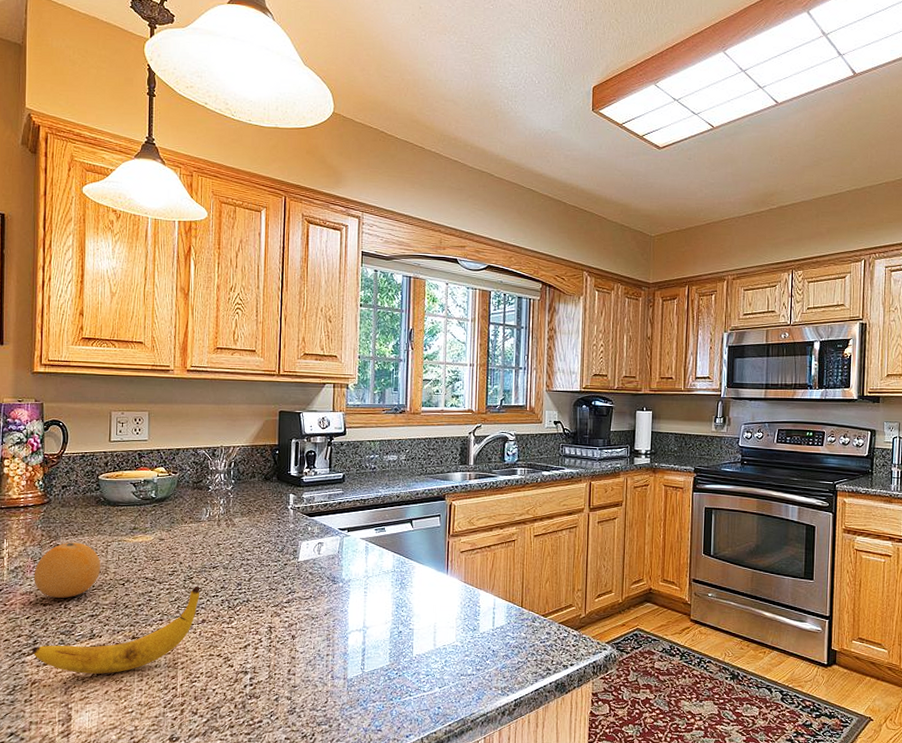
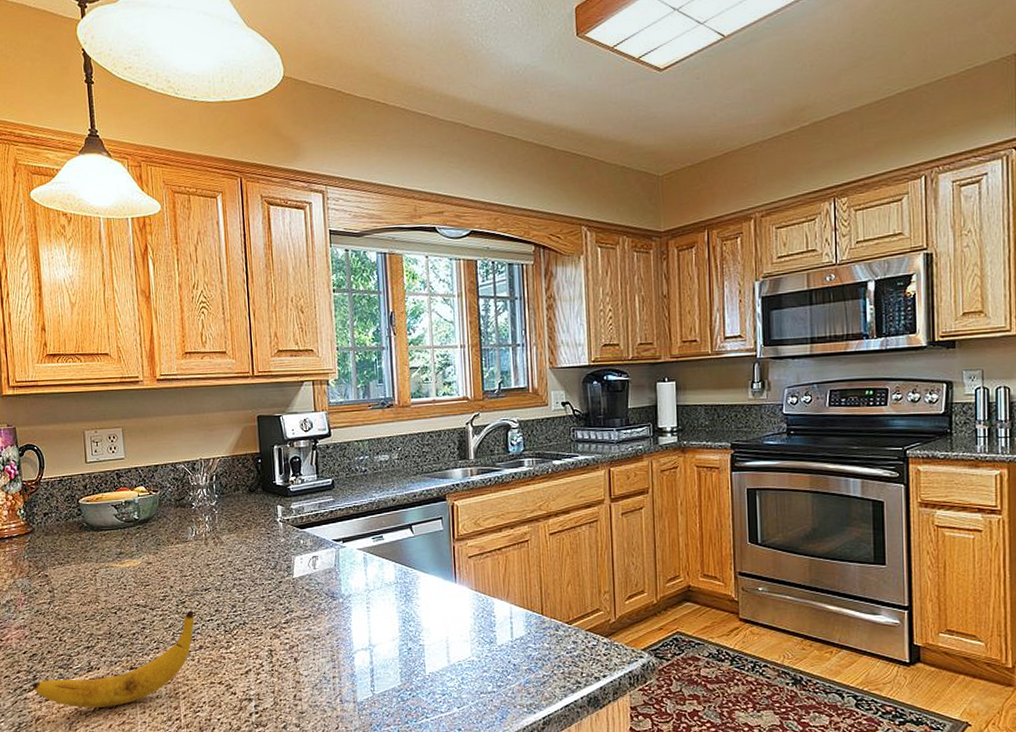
fruit: present [34,542,101,598] -> none [25,571,92,631]

